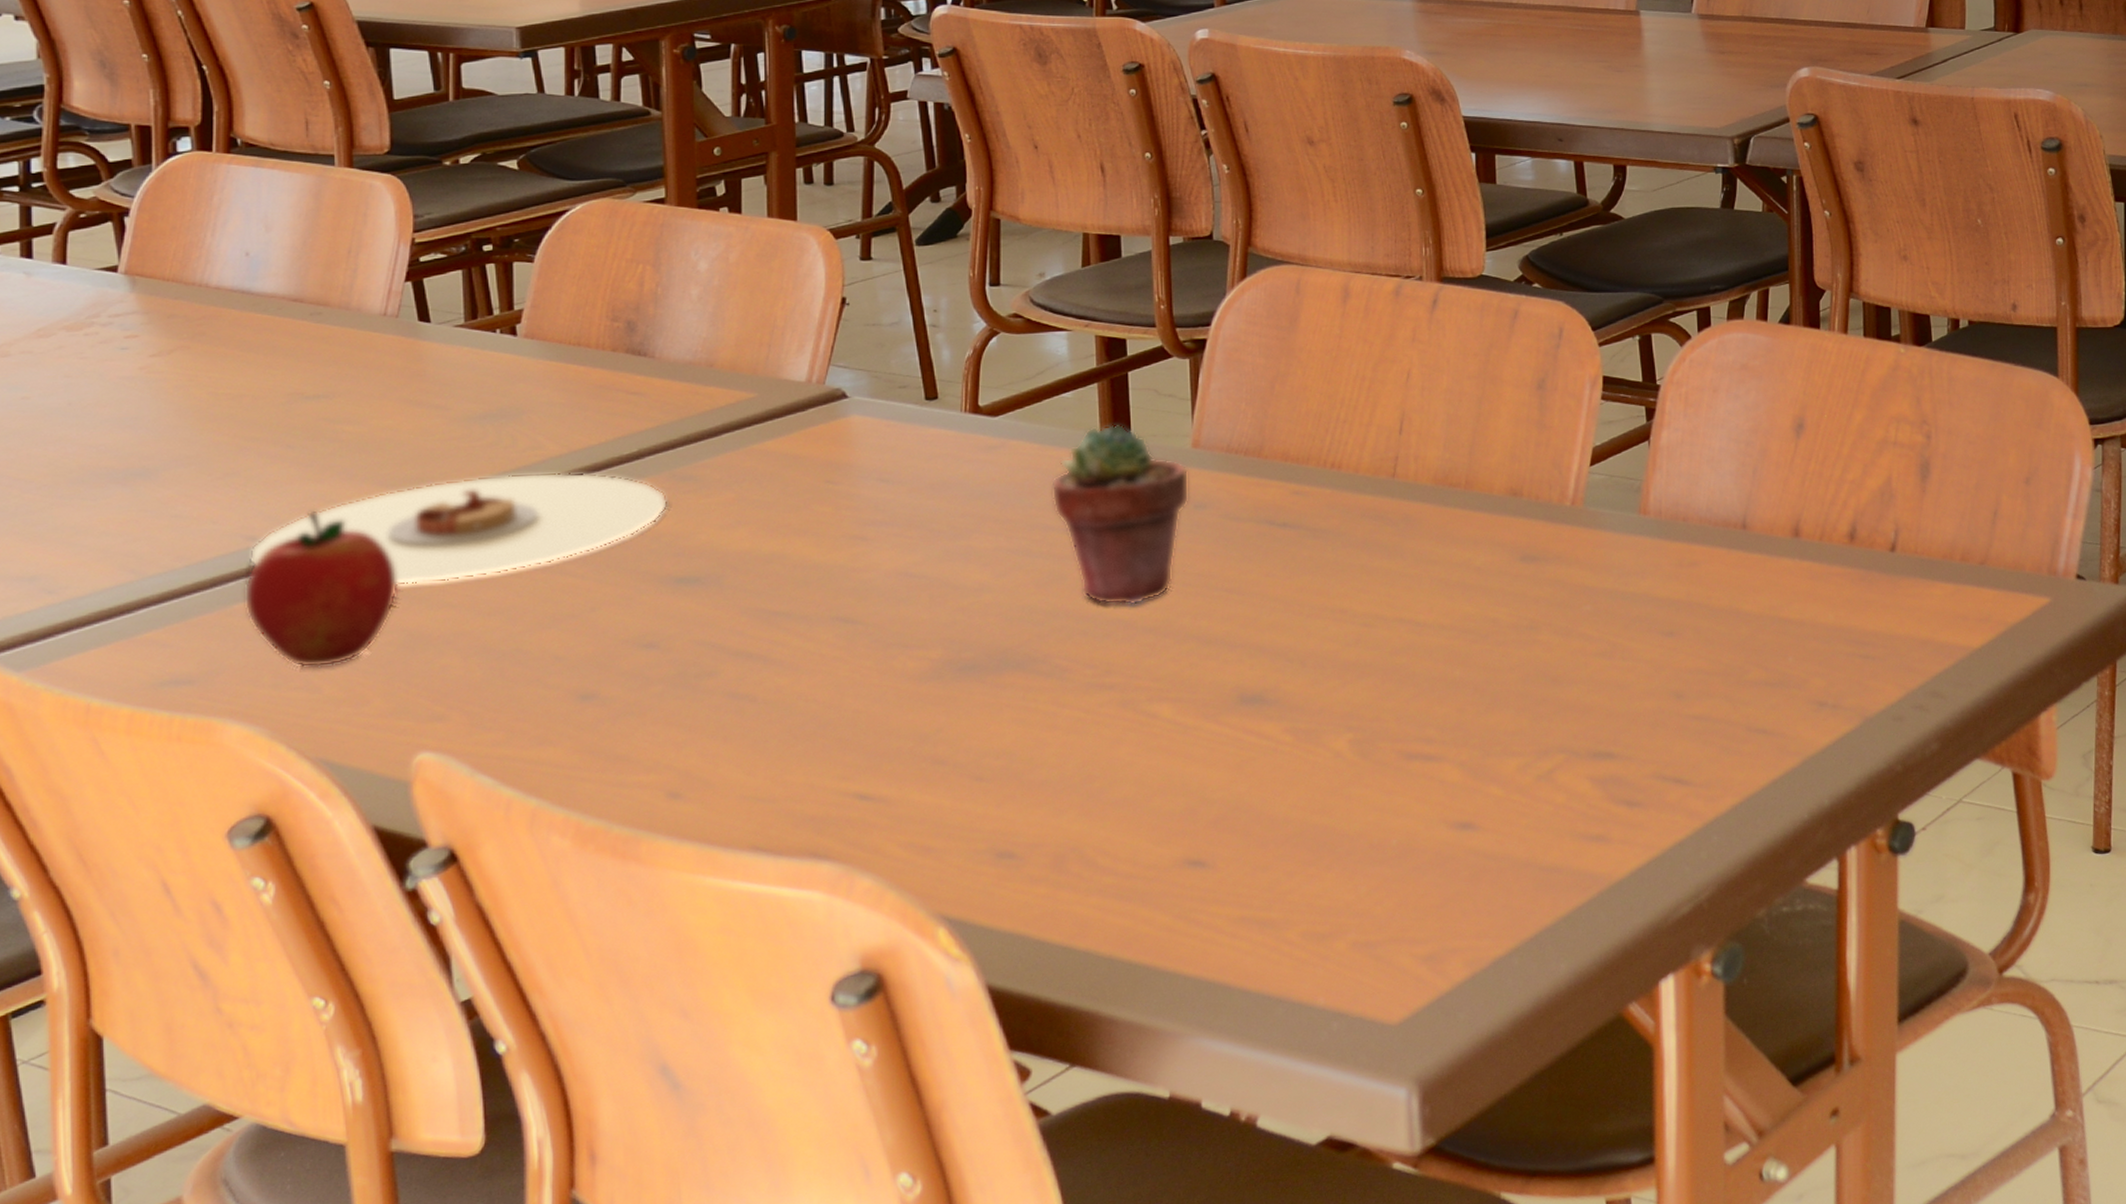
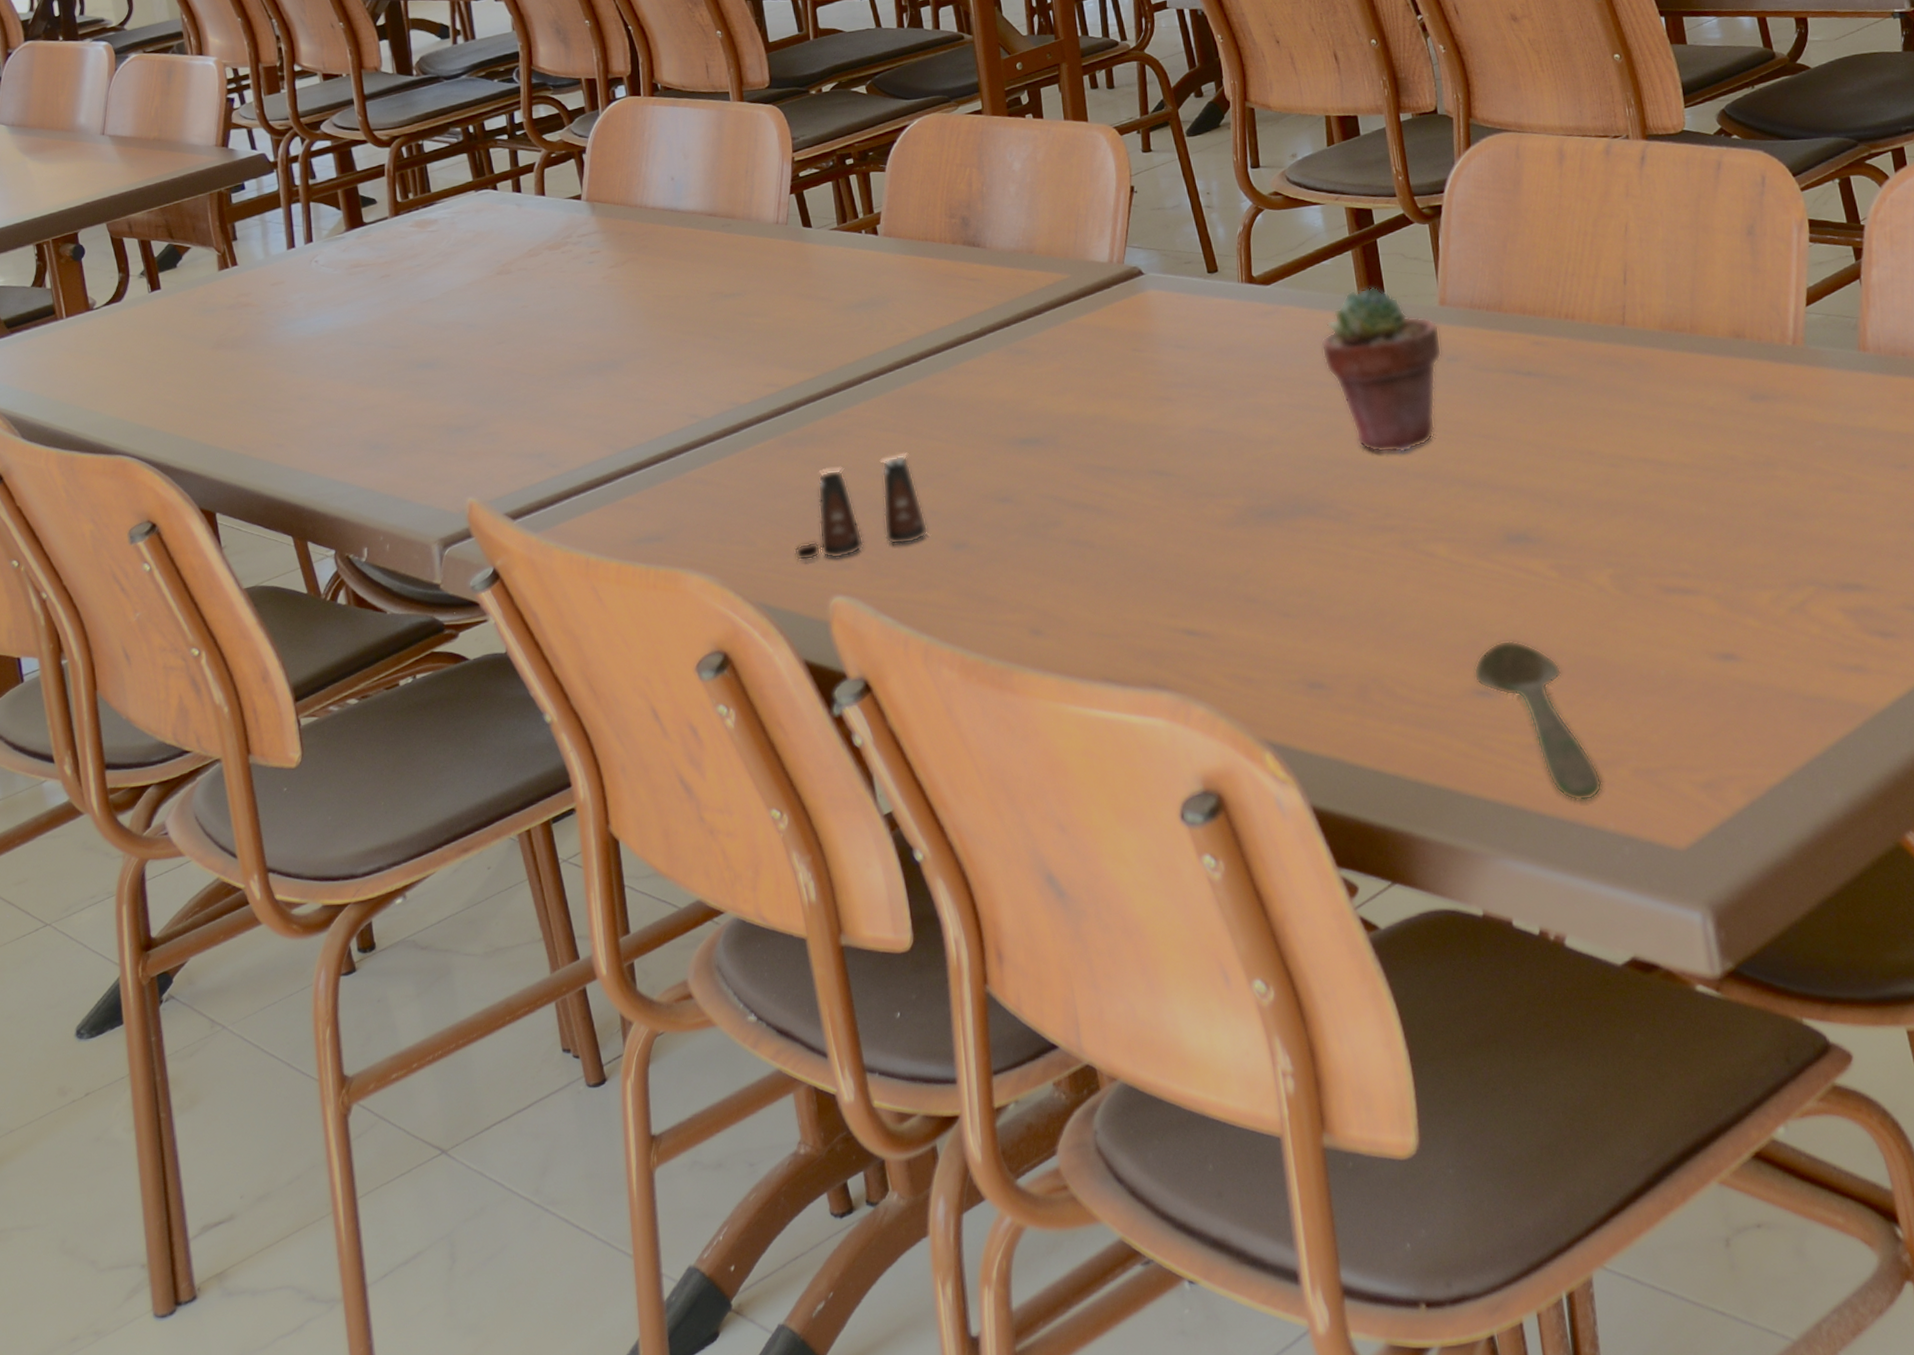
apple: present [244,510,401,668] -> none [692,390,808,525]
plate: present [250,472,668,585] -> none [694,350,1009,453]
salt shaker: none [372,591,549,711] -> present [794,455,928,561]
spoon: none [1187,807,1316,977] -> present [1473,640,1603,802]

